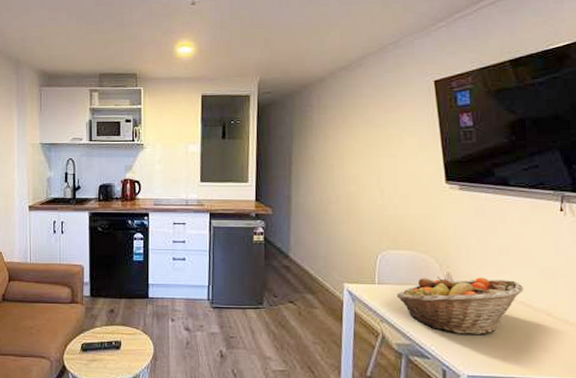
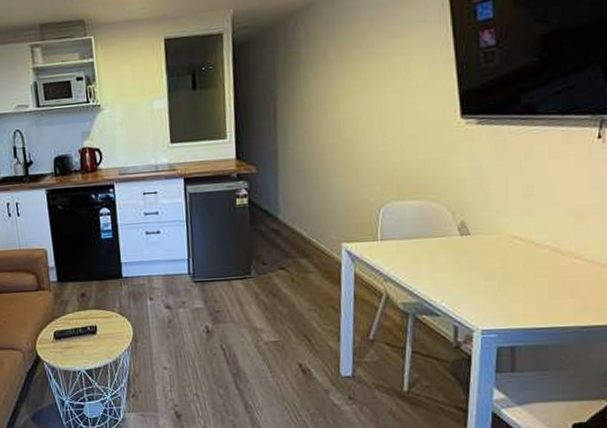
fruit basket: present [396,277,524,336] -> none [402,222,550,287]

